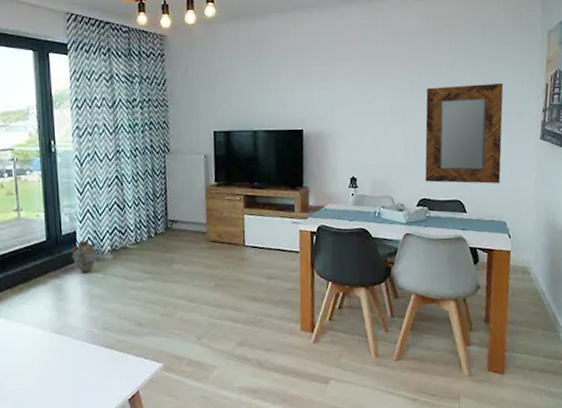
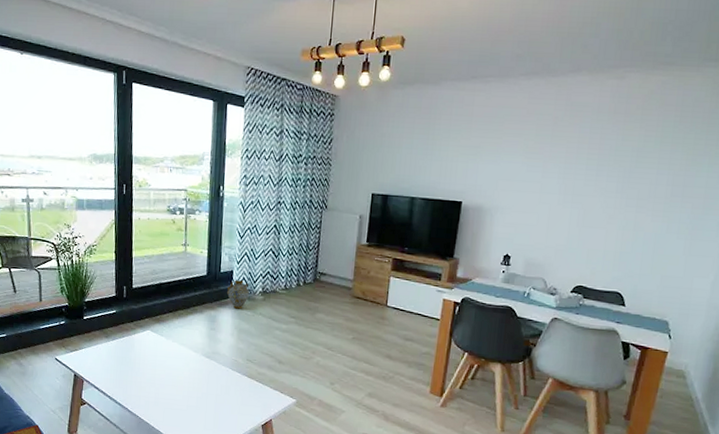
home mirror: present [424,82,504,184] -> none [584,172,695,282]

